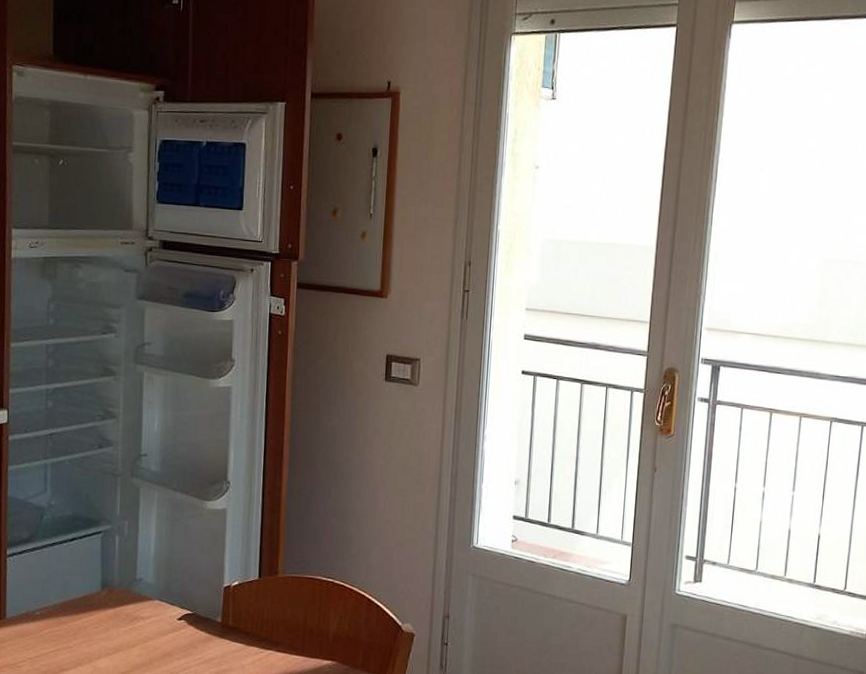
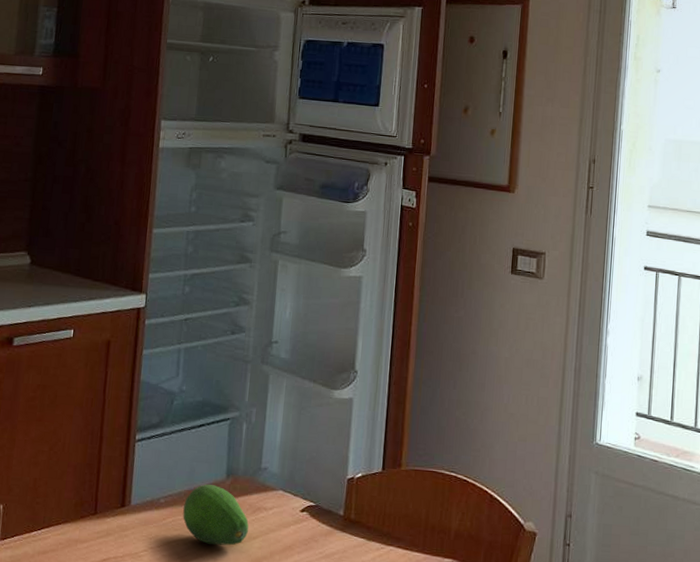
fruit: none [59,596,126,654] -> present [183,484,249,546]

